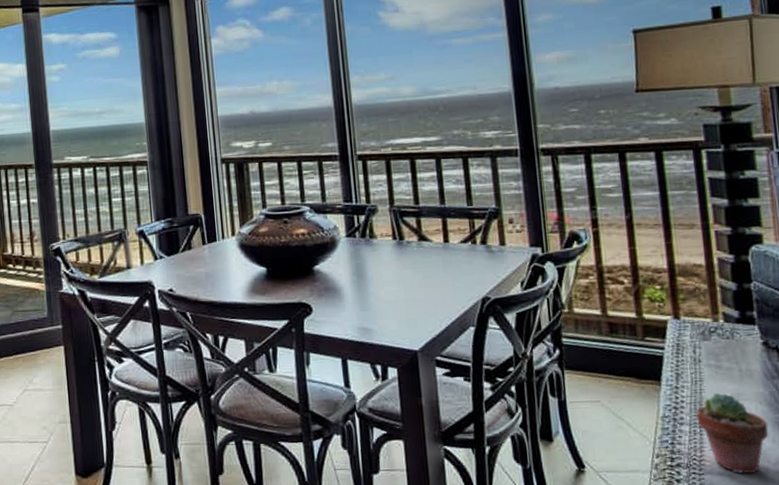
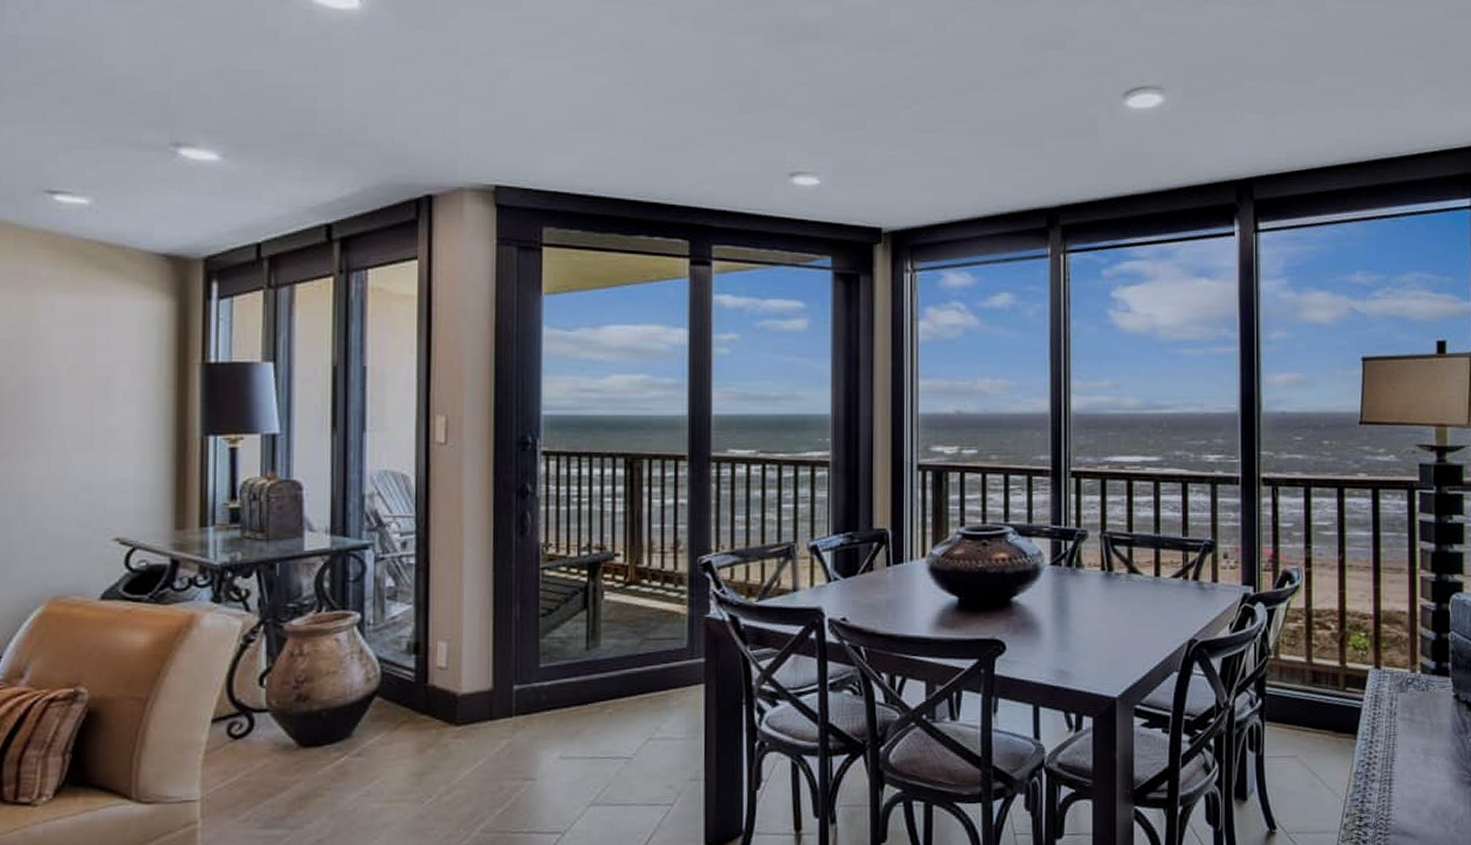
potted succulent: present [695,393,769,474] -> none [1386,748,1452,834]

